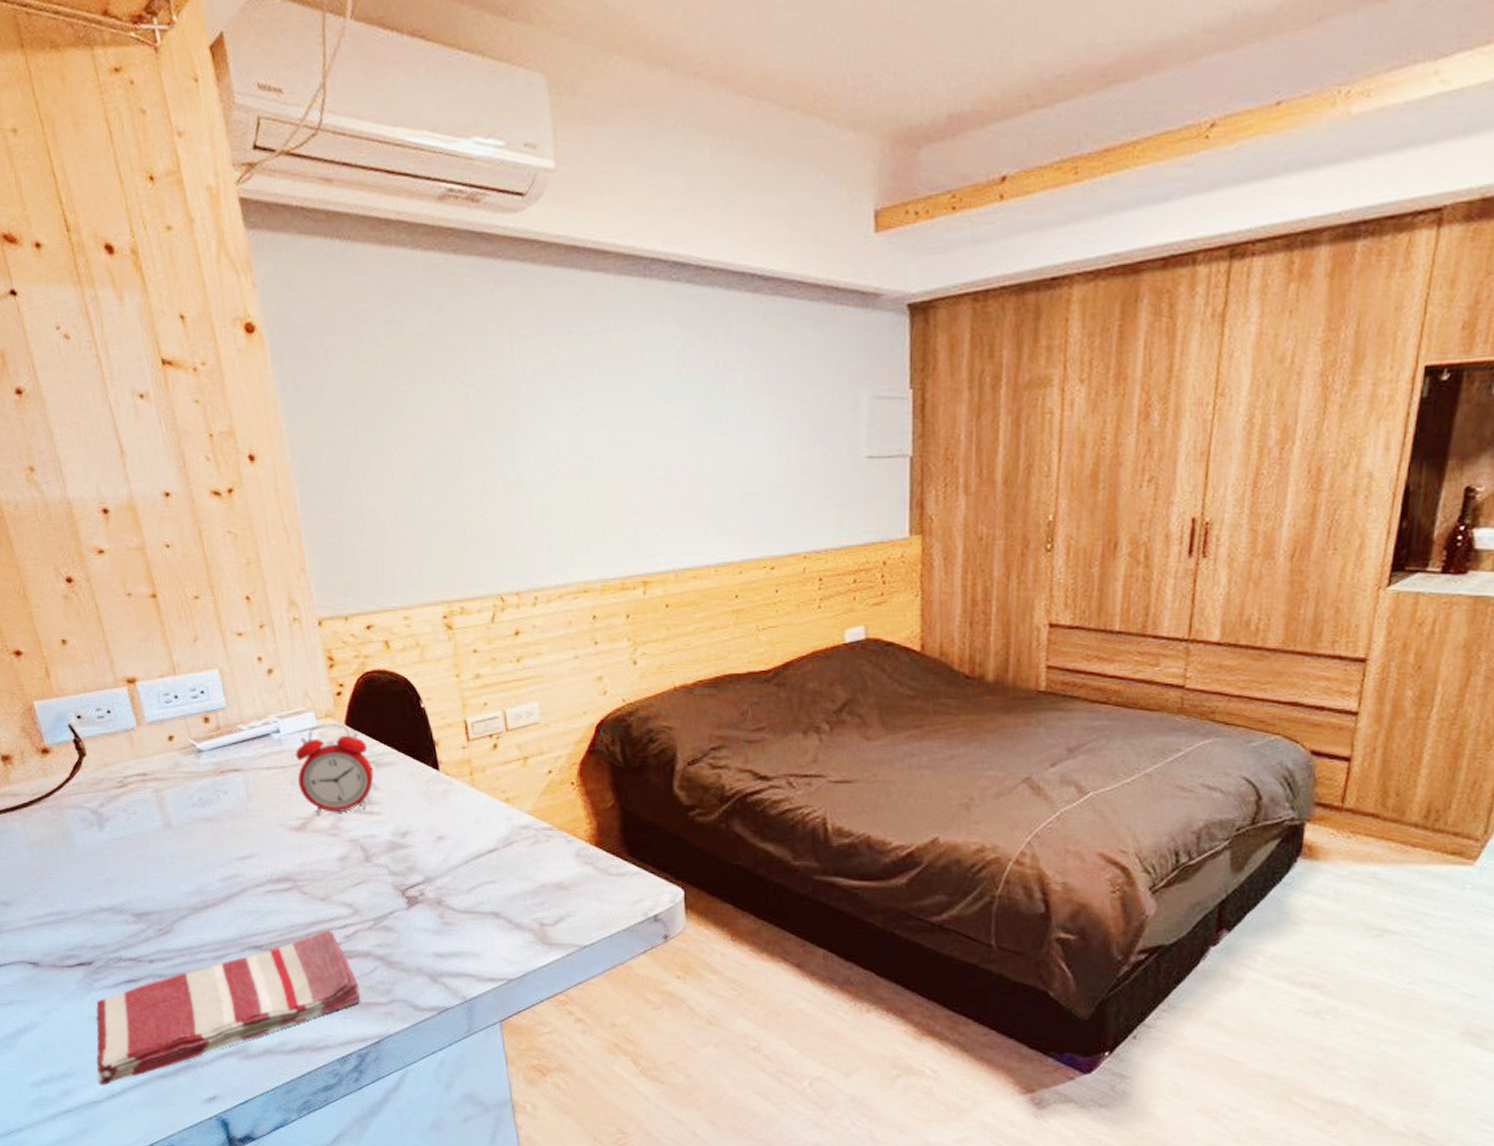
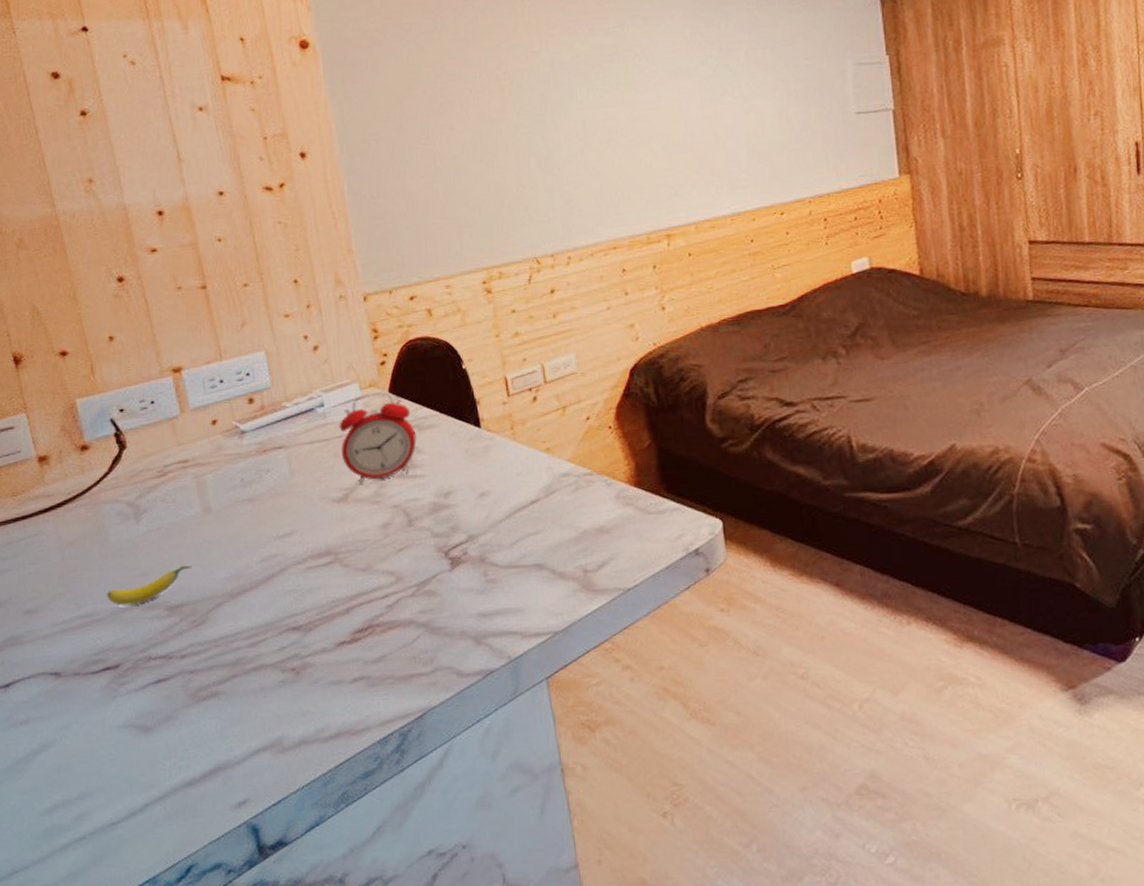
fruit: none [76,876,156,908] -> present [107,565,192,606]
dish towel: present [96,930,361,1086] -> none [117,602,403,804]

